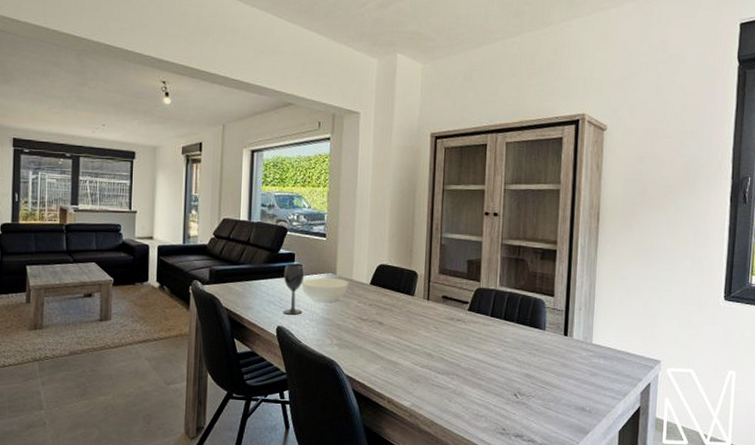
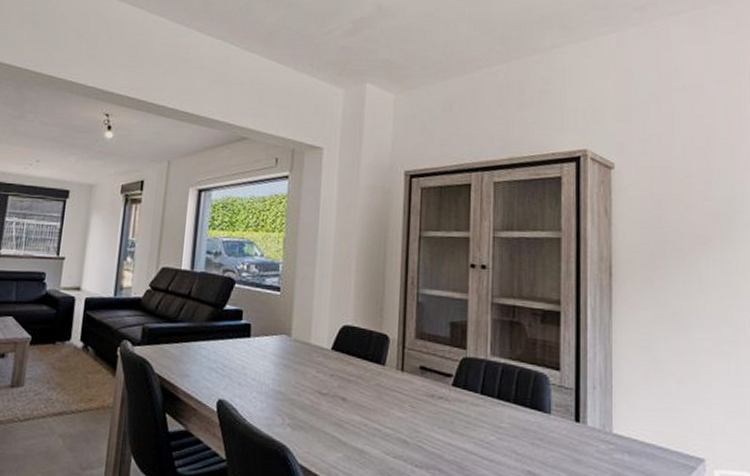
wine glass: present [283,263,305,315] -> none [226,322,254,386]
bowl: present [302,277,349,303] -> none [249,340,306,372]

